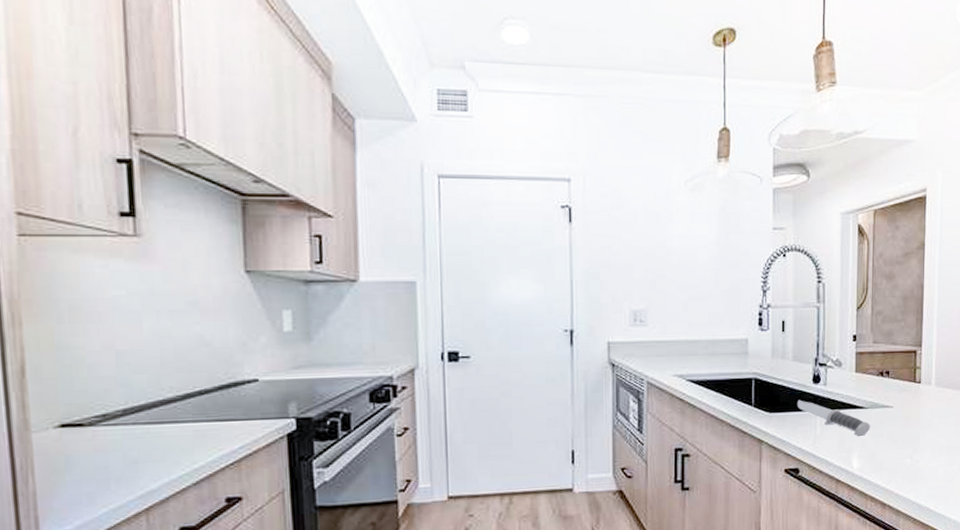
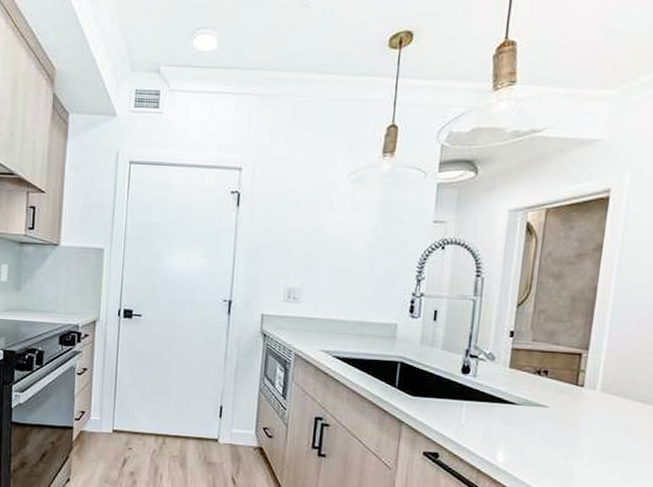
knife: present [797,399,870,436] -> none [442,387,521,431]

